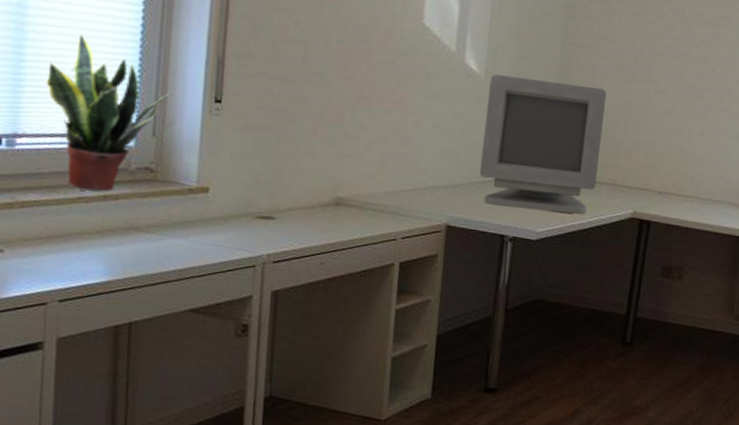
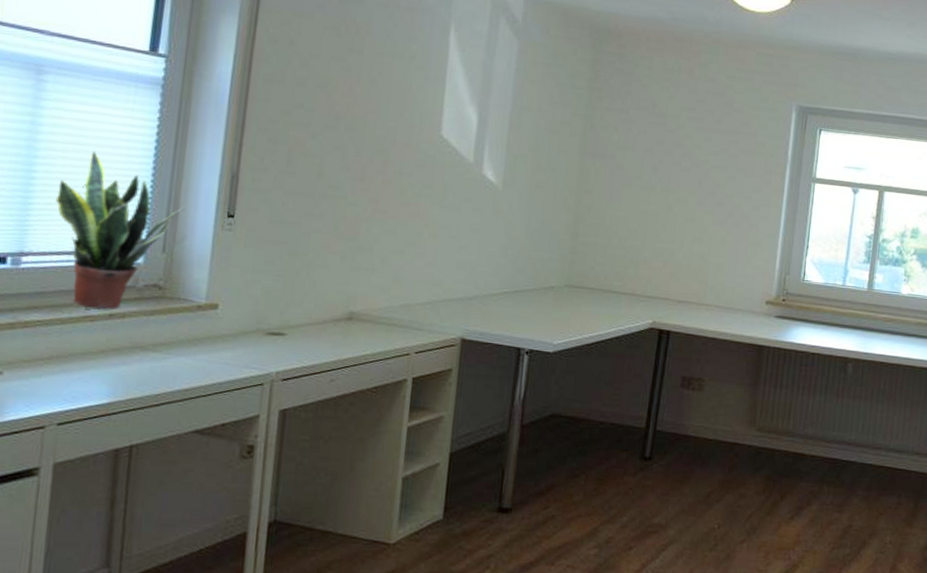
computer monitor: present [479,74,607,215] -> none [496,185,626,326]

